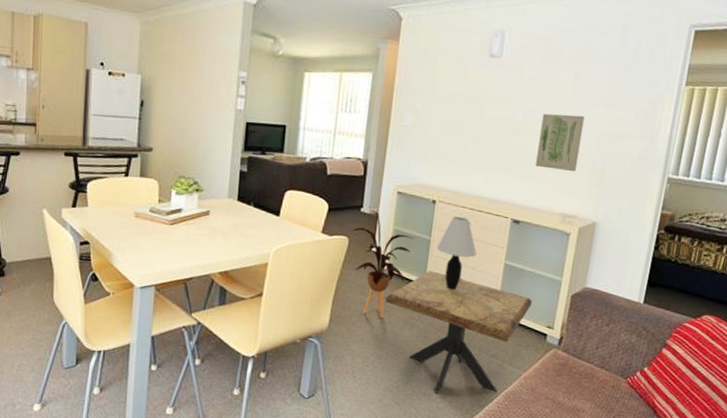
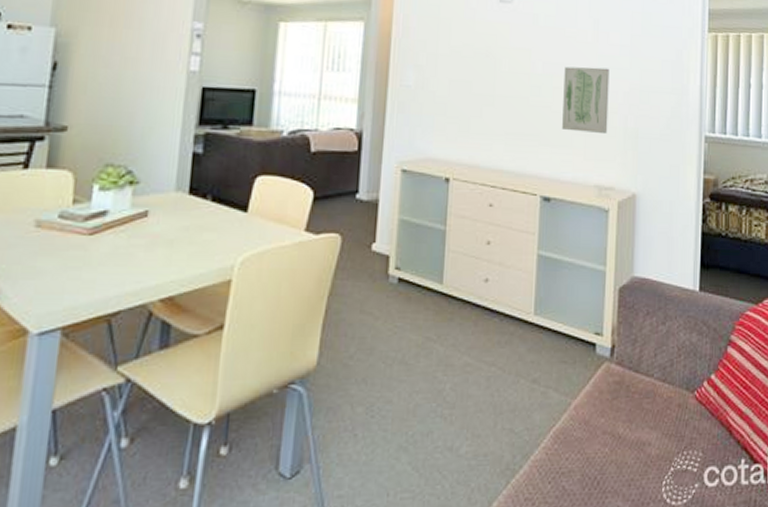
house plant: present [352,210,415,319] -> none [346,196,426,345]
side table: present [385,271,532,393] -> none [393,272,574,445]
table lamp: present [436,216,477,290] -> none [453,197,504,295]

